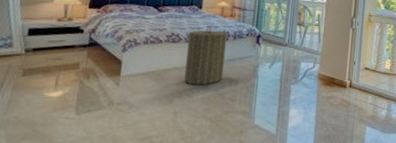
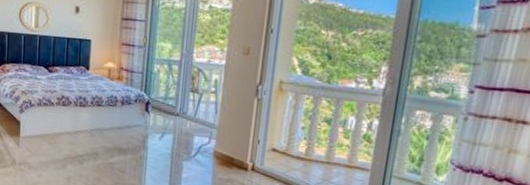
laundry hamper: present [184,25,228,85] -> none [75,88,116,153]

